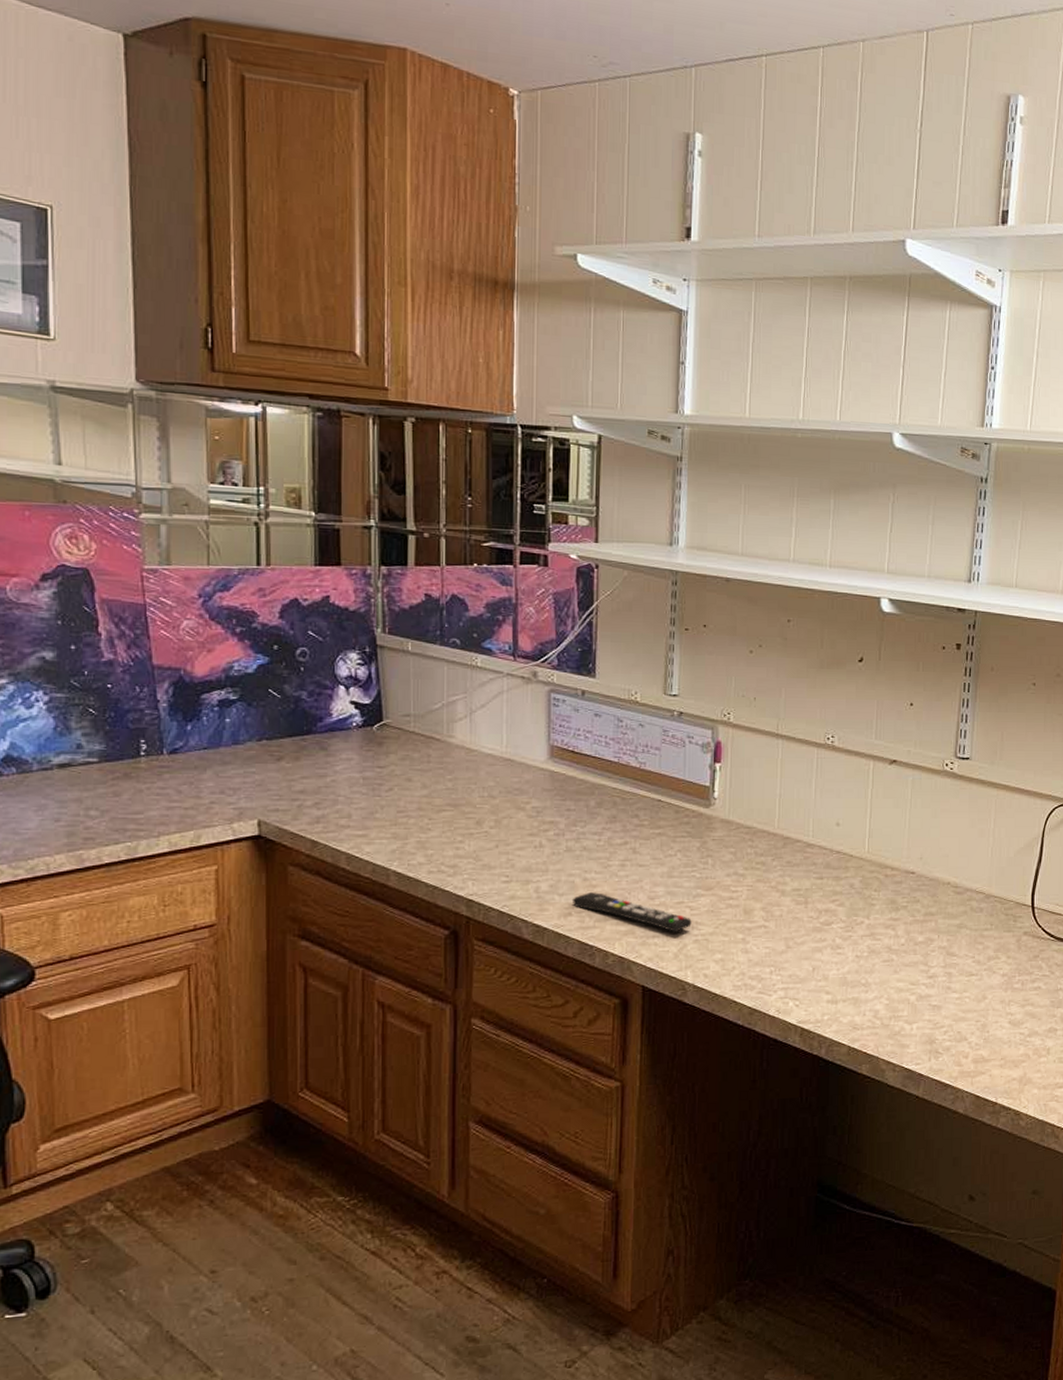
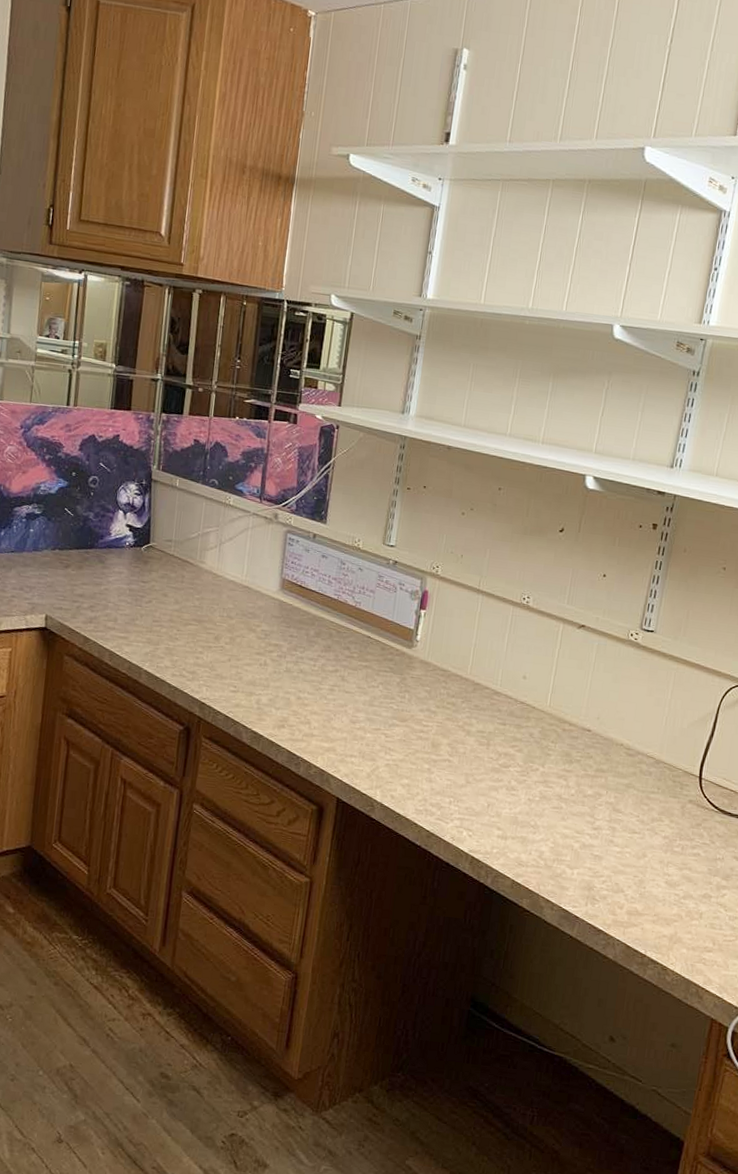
remote control: present [573,892,692,932] -> none [286,710,386,755]

